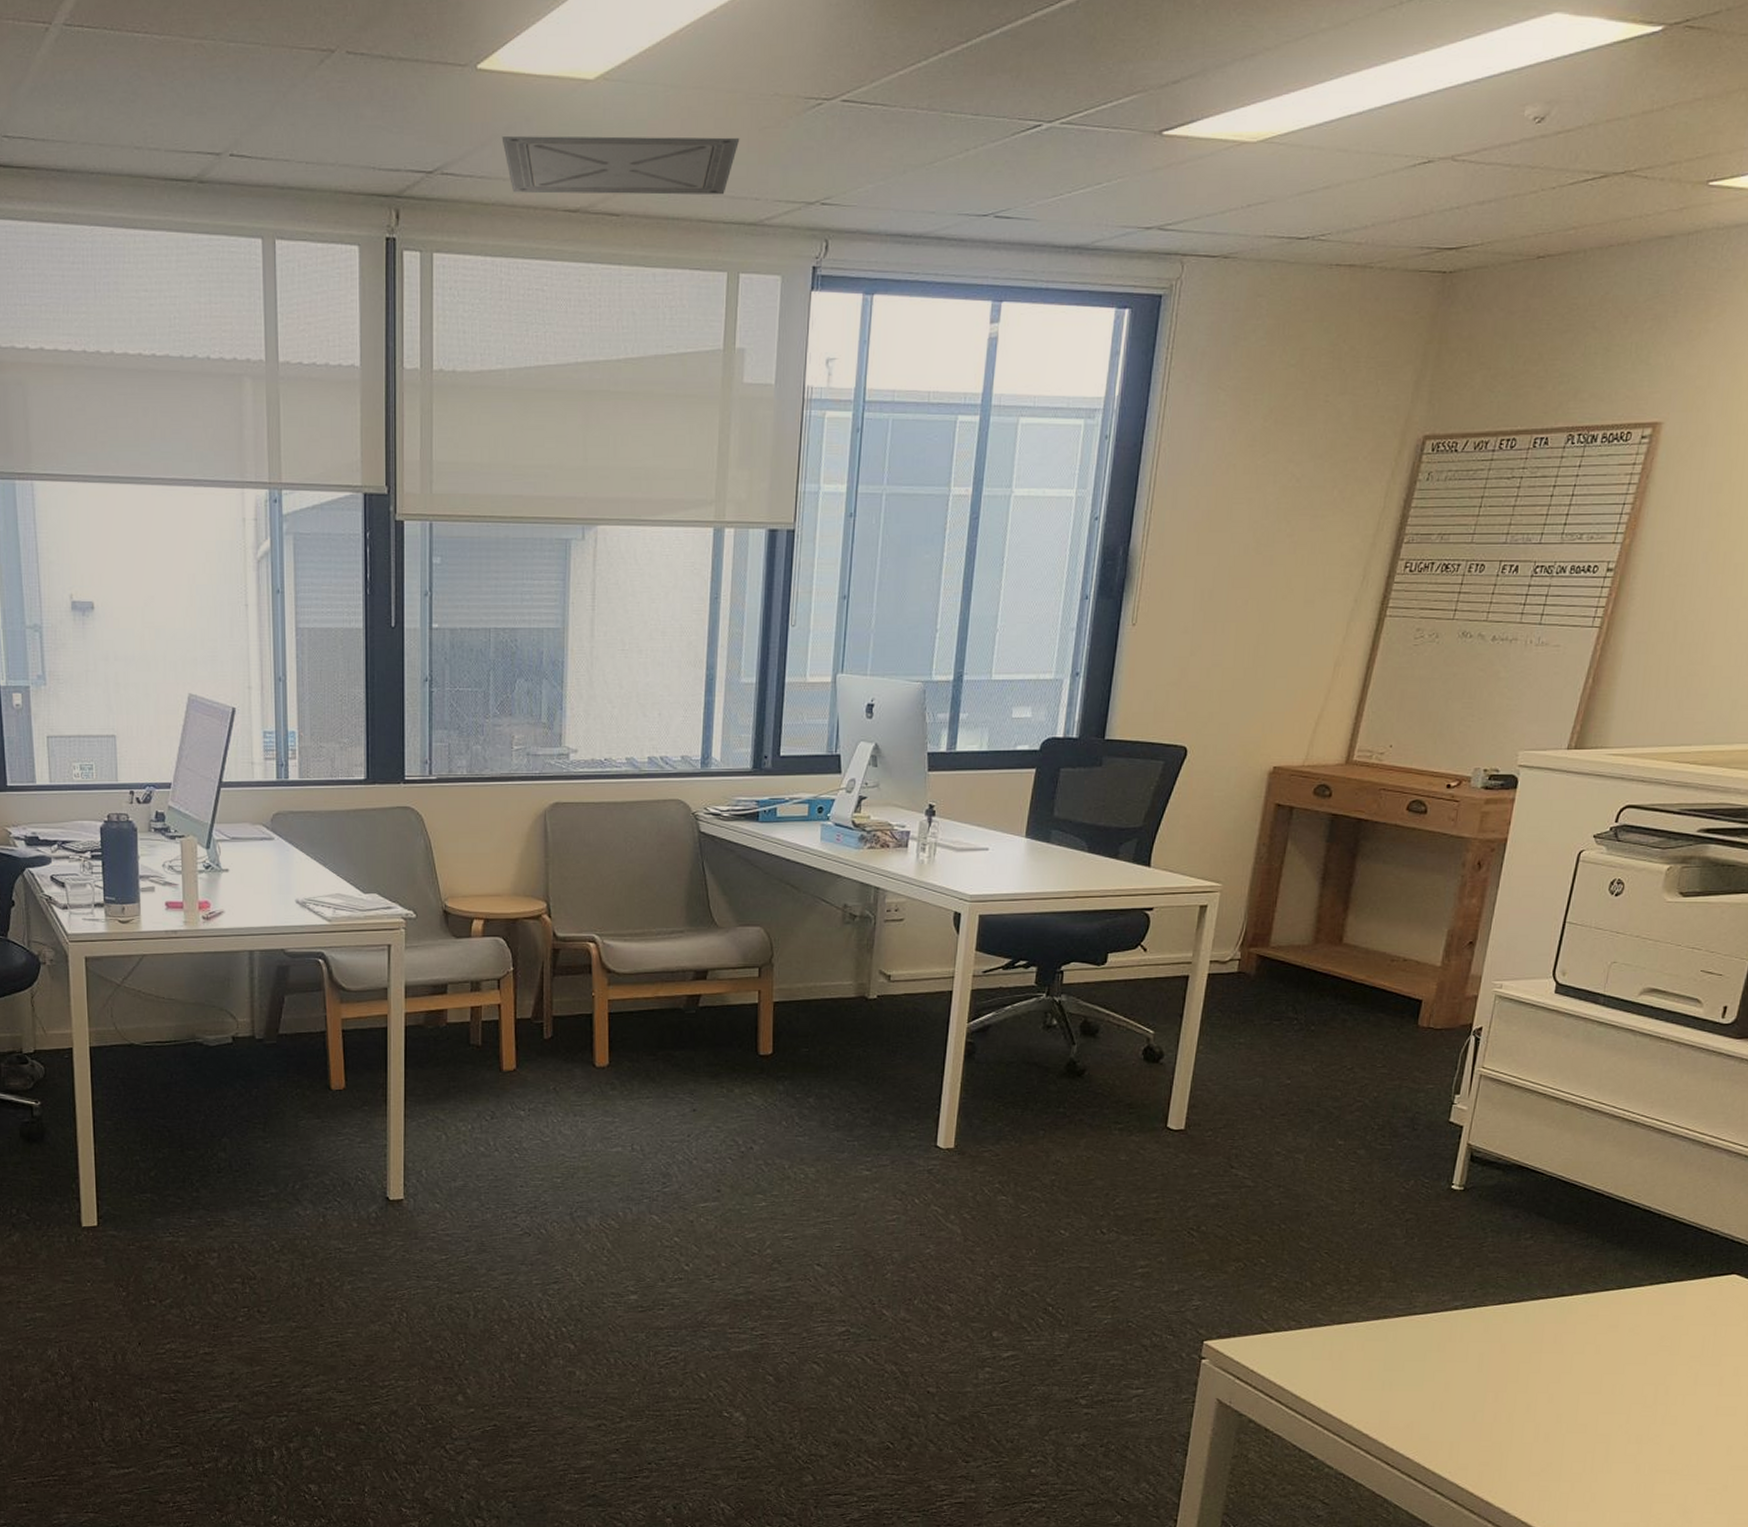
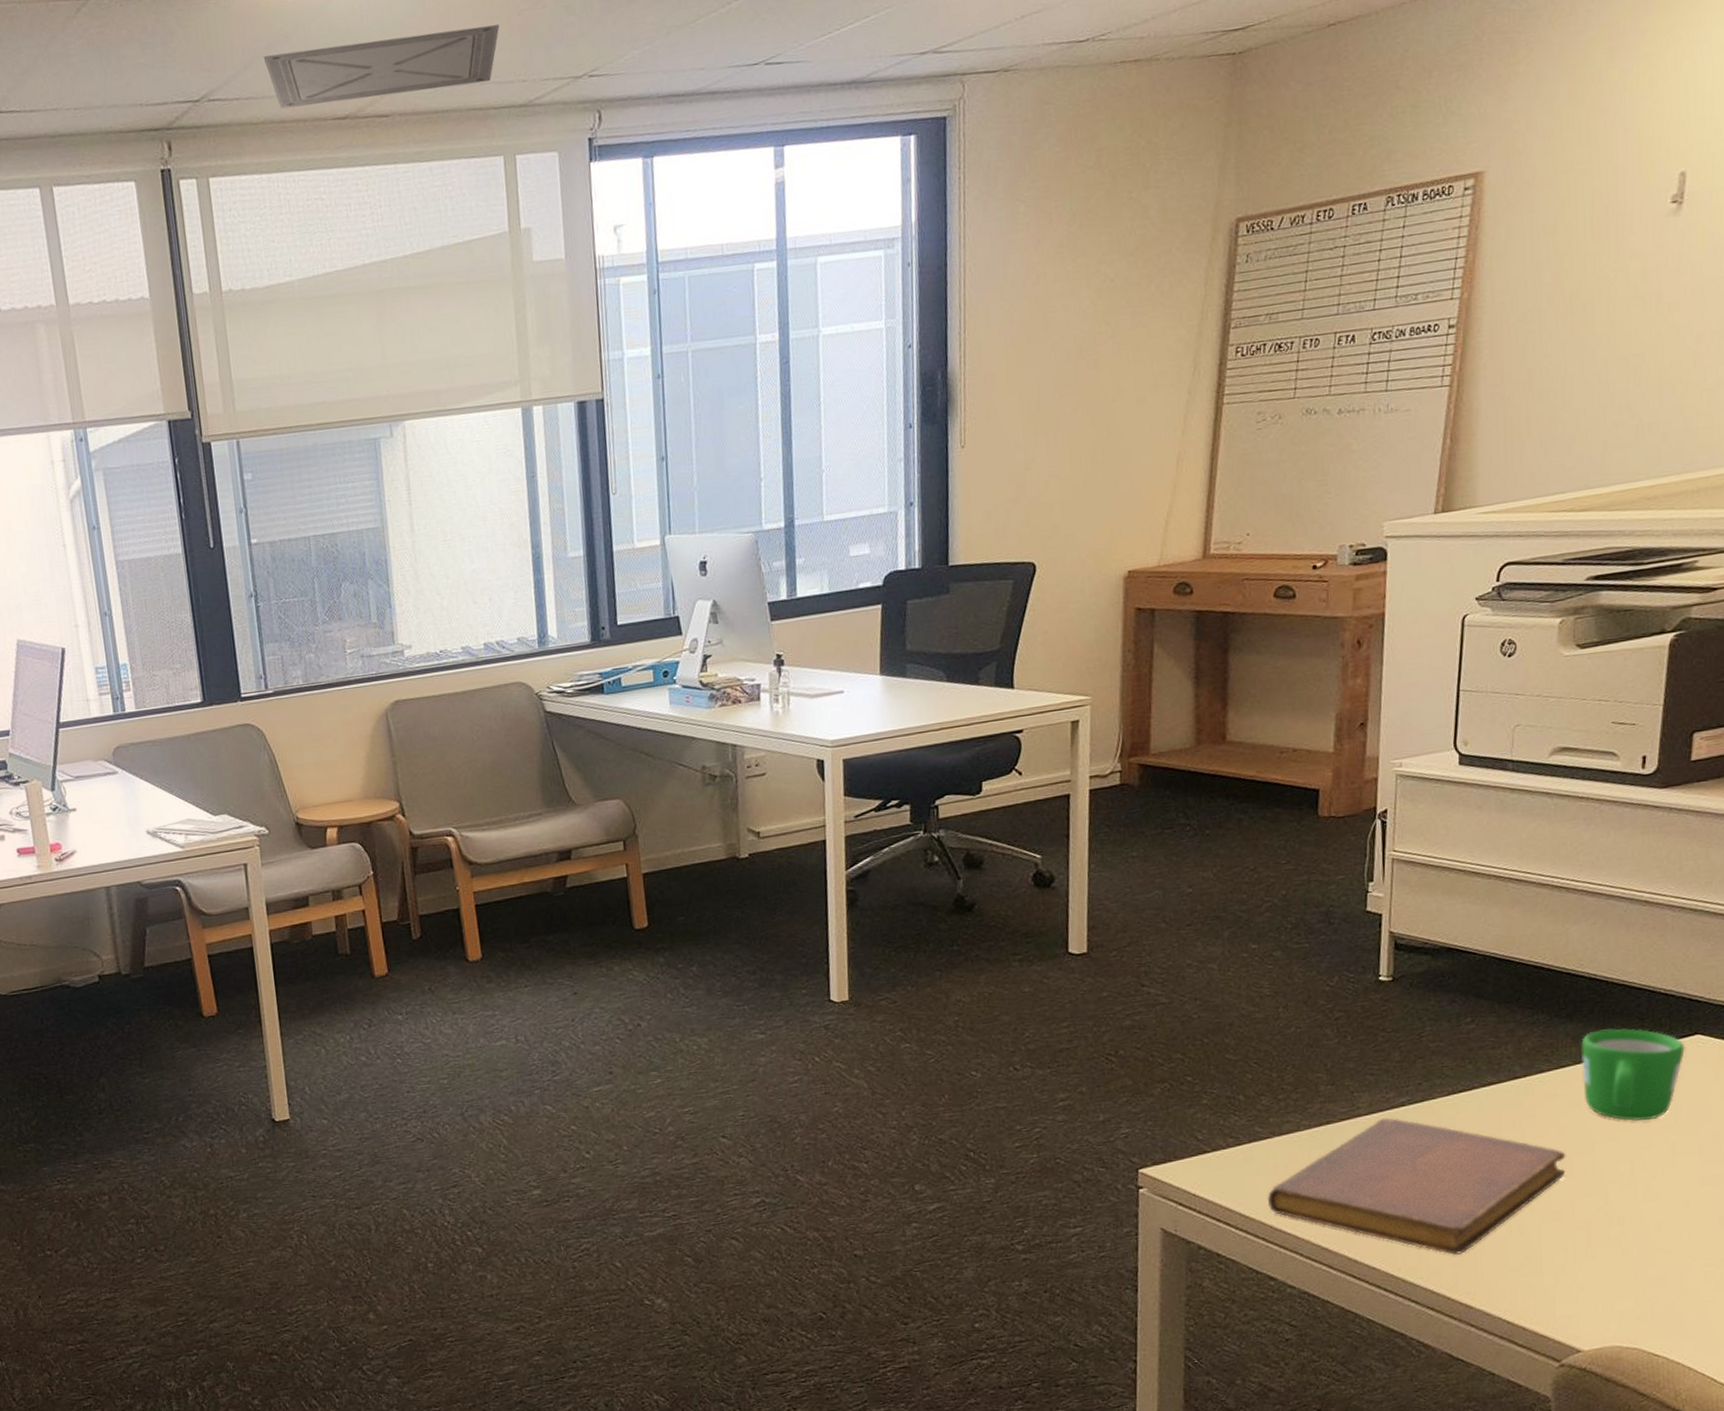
notebook: none [1318,1318,1598,1455] -> present [1267,1118,1566,1256]
mug: none [1622,1259,1722,1349] -> present [1581,1028,1686,1122]

